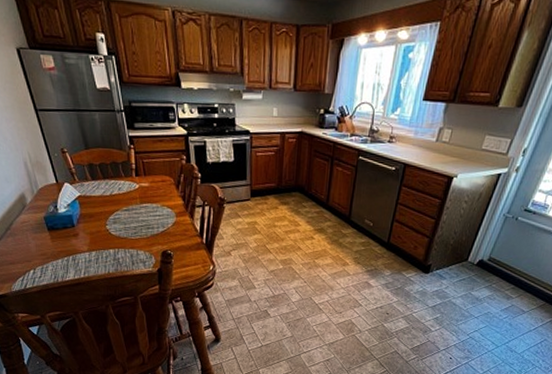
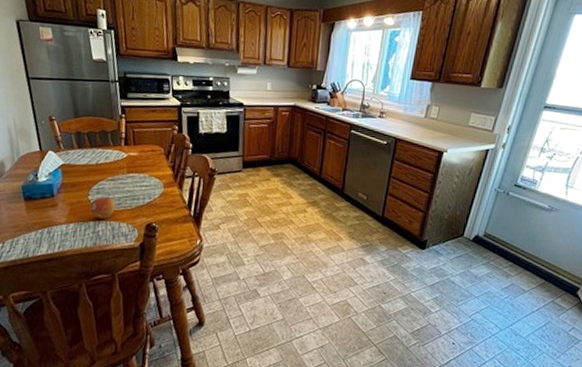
fruit: none [108,225,132,247] -> present [89,196,116,219]

